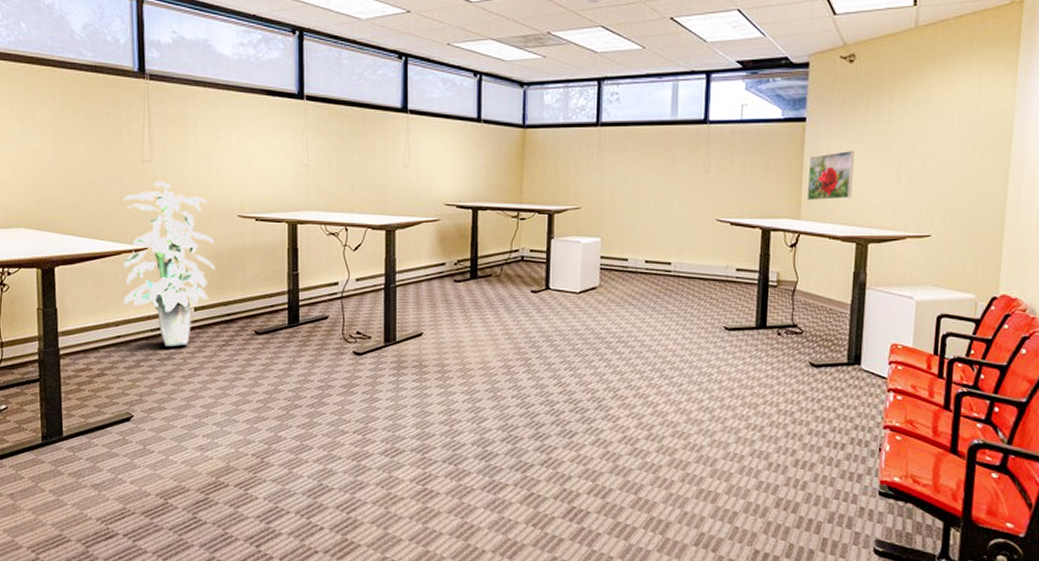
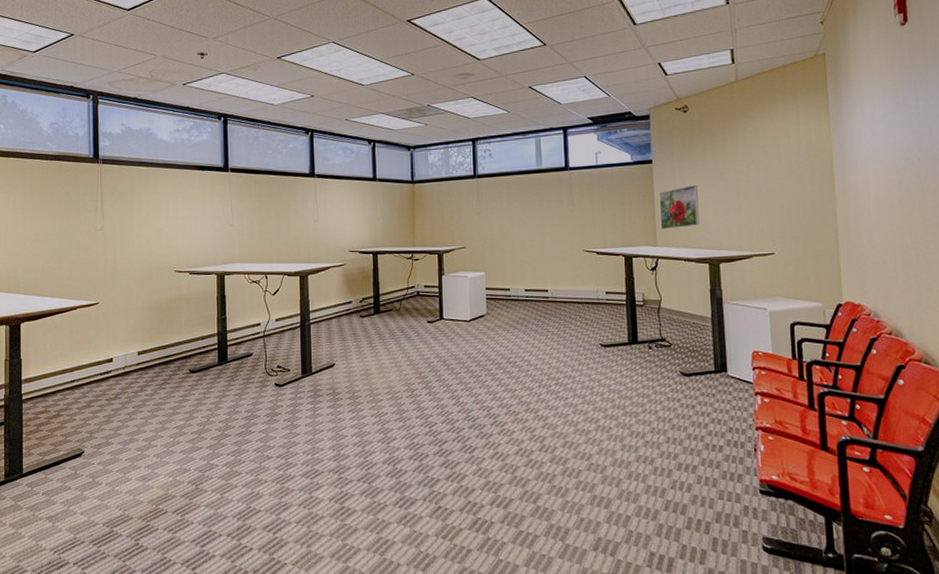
indoor plant: present [123,181,215,346] -> none [77,246,155,387]

